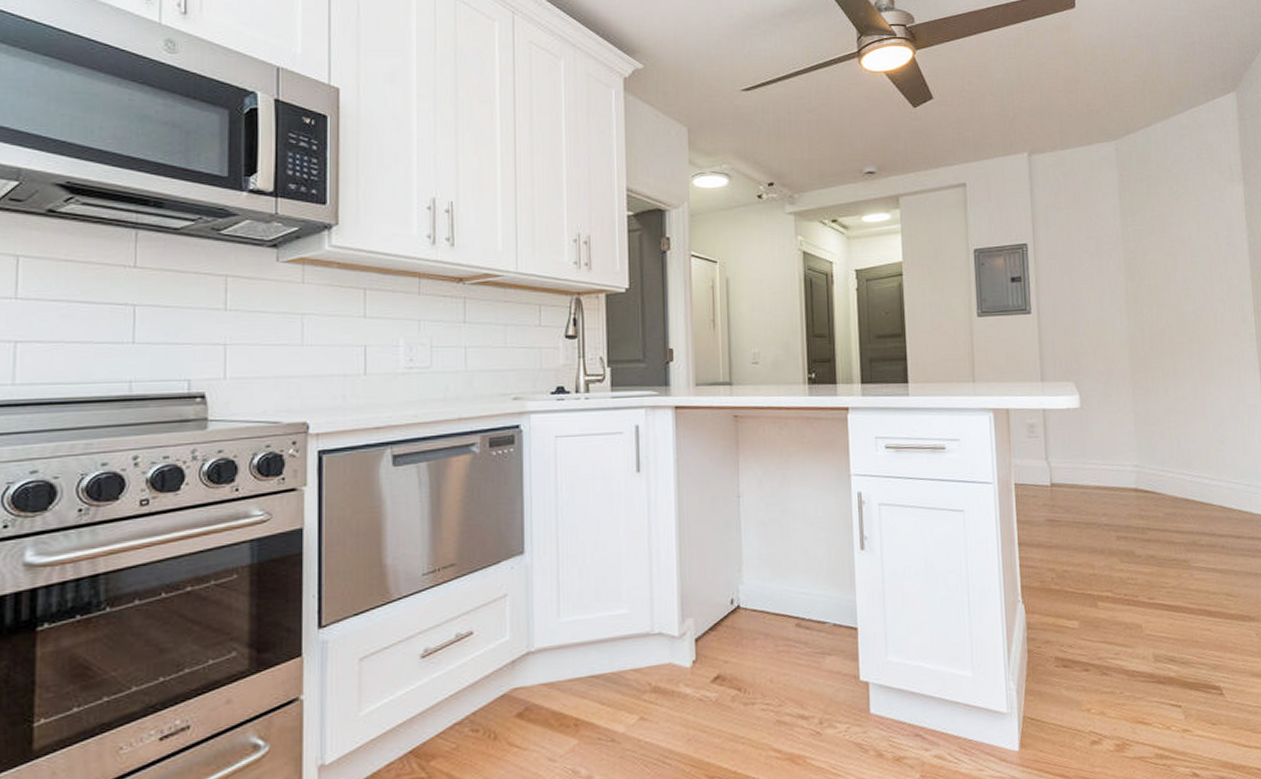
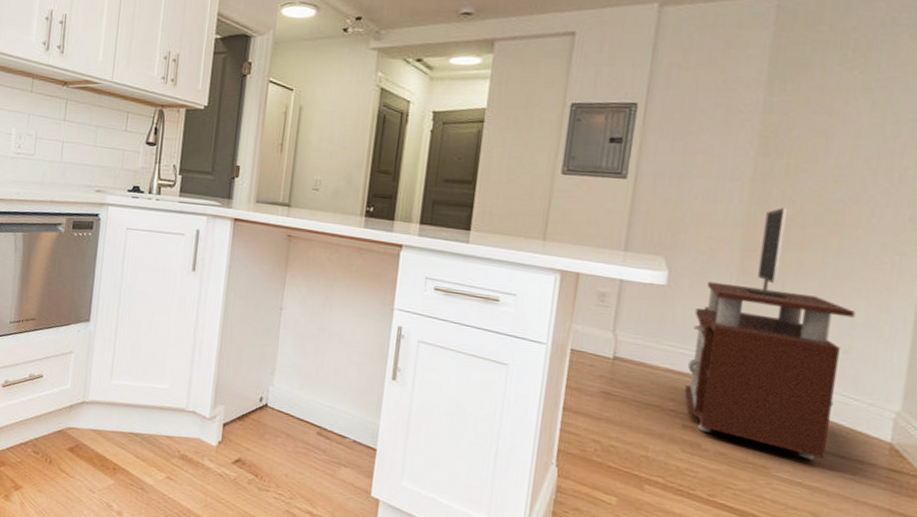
tv stand: none [1106,323,1226,546] -> present [684,208,856,460]

